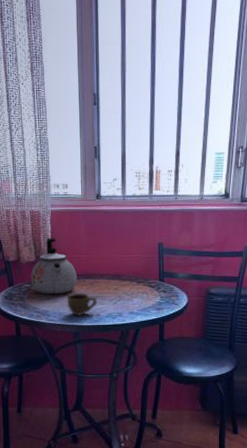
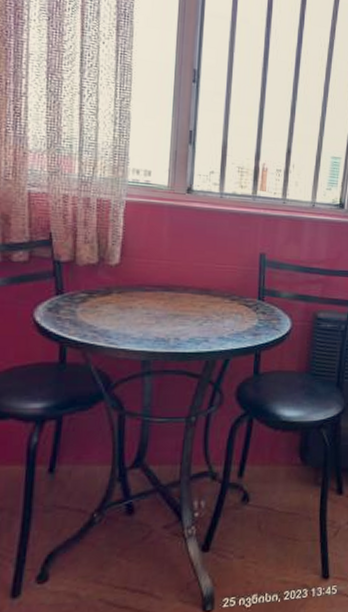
kettle: present [31,238,77,294] -> none [89,235,153,309]
cup: present [67,292,97,317] -> none [136,308,177,340]

